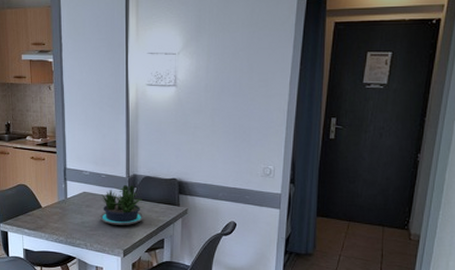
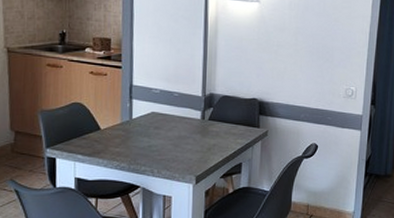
potted plant: present [99,185,145,225] -> none [169,105,221,149]

